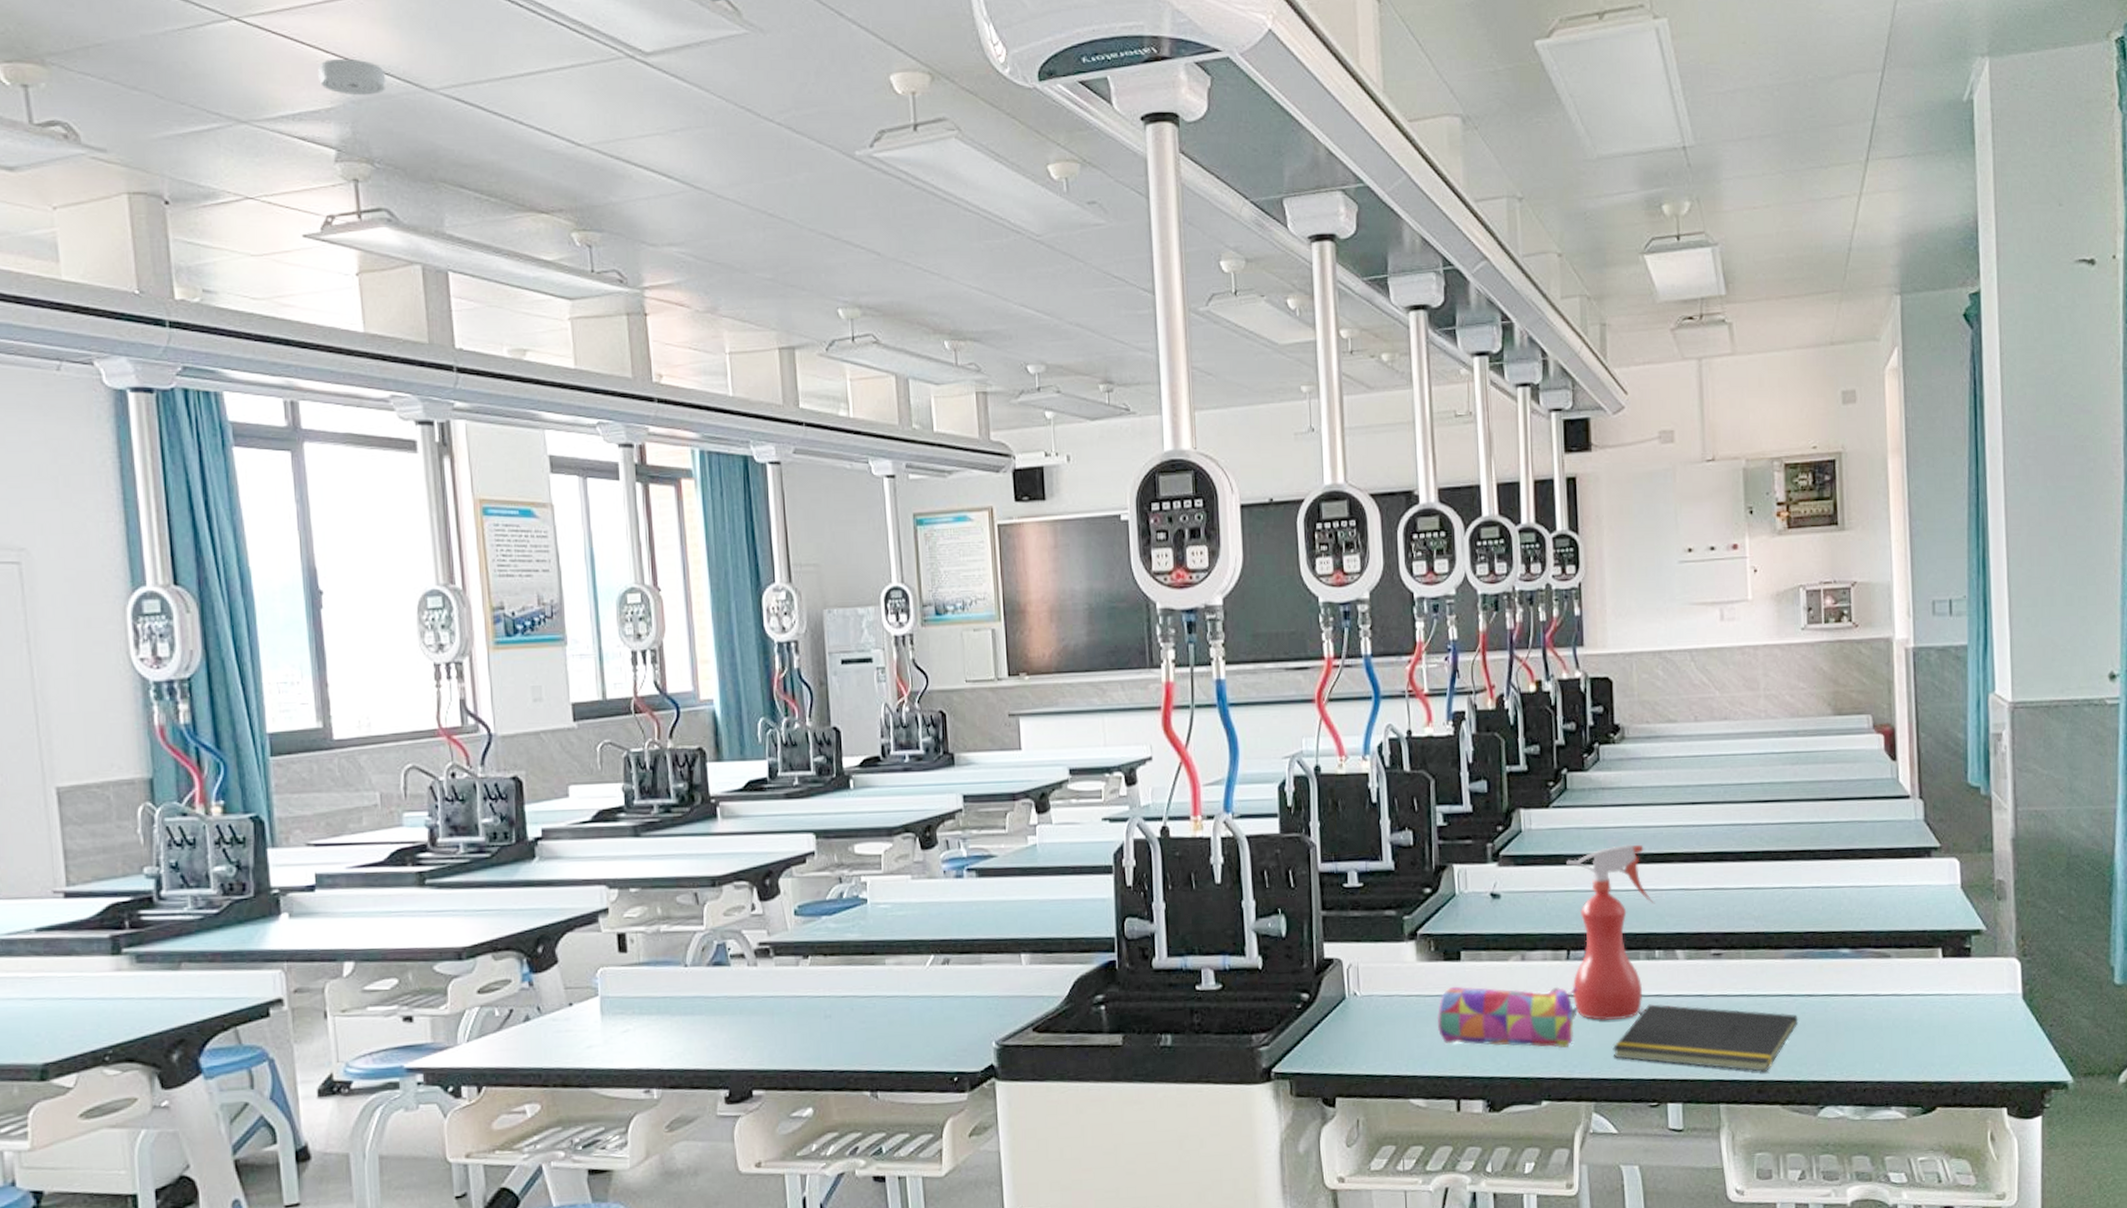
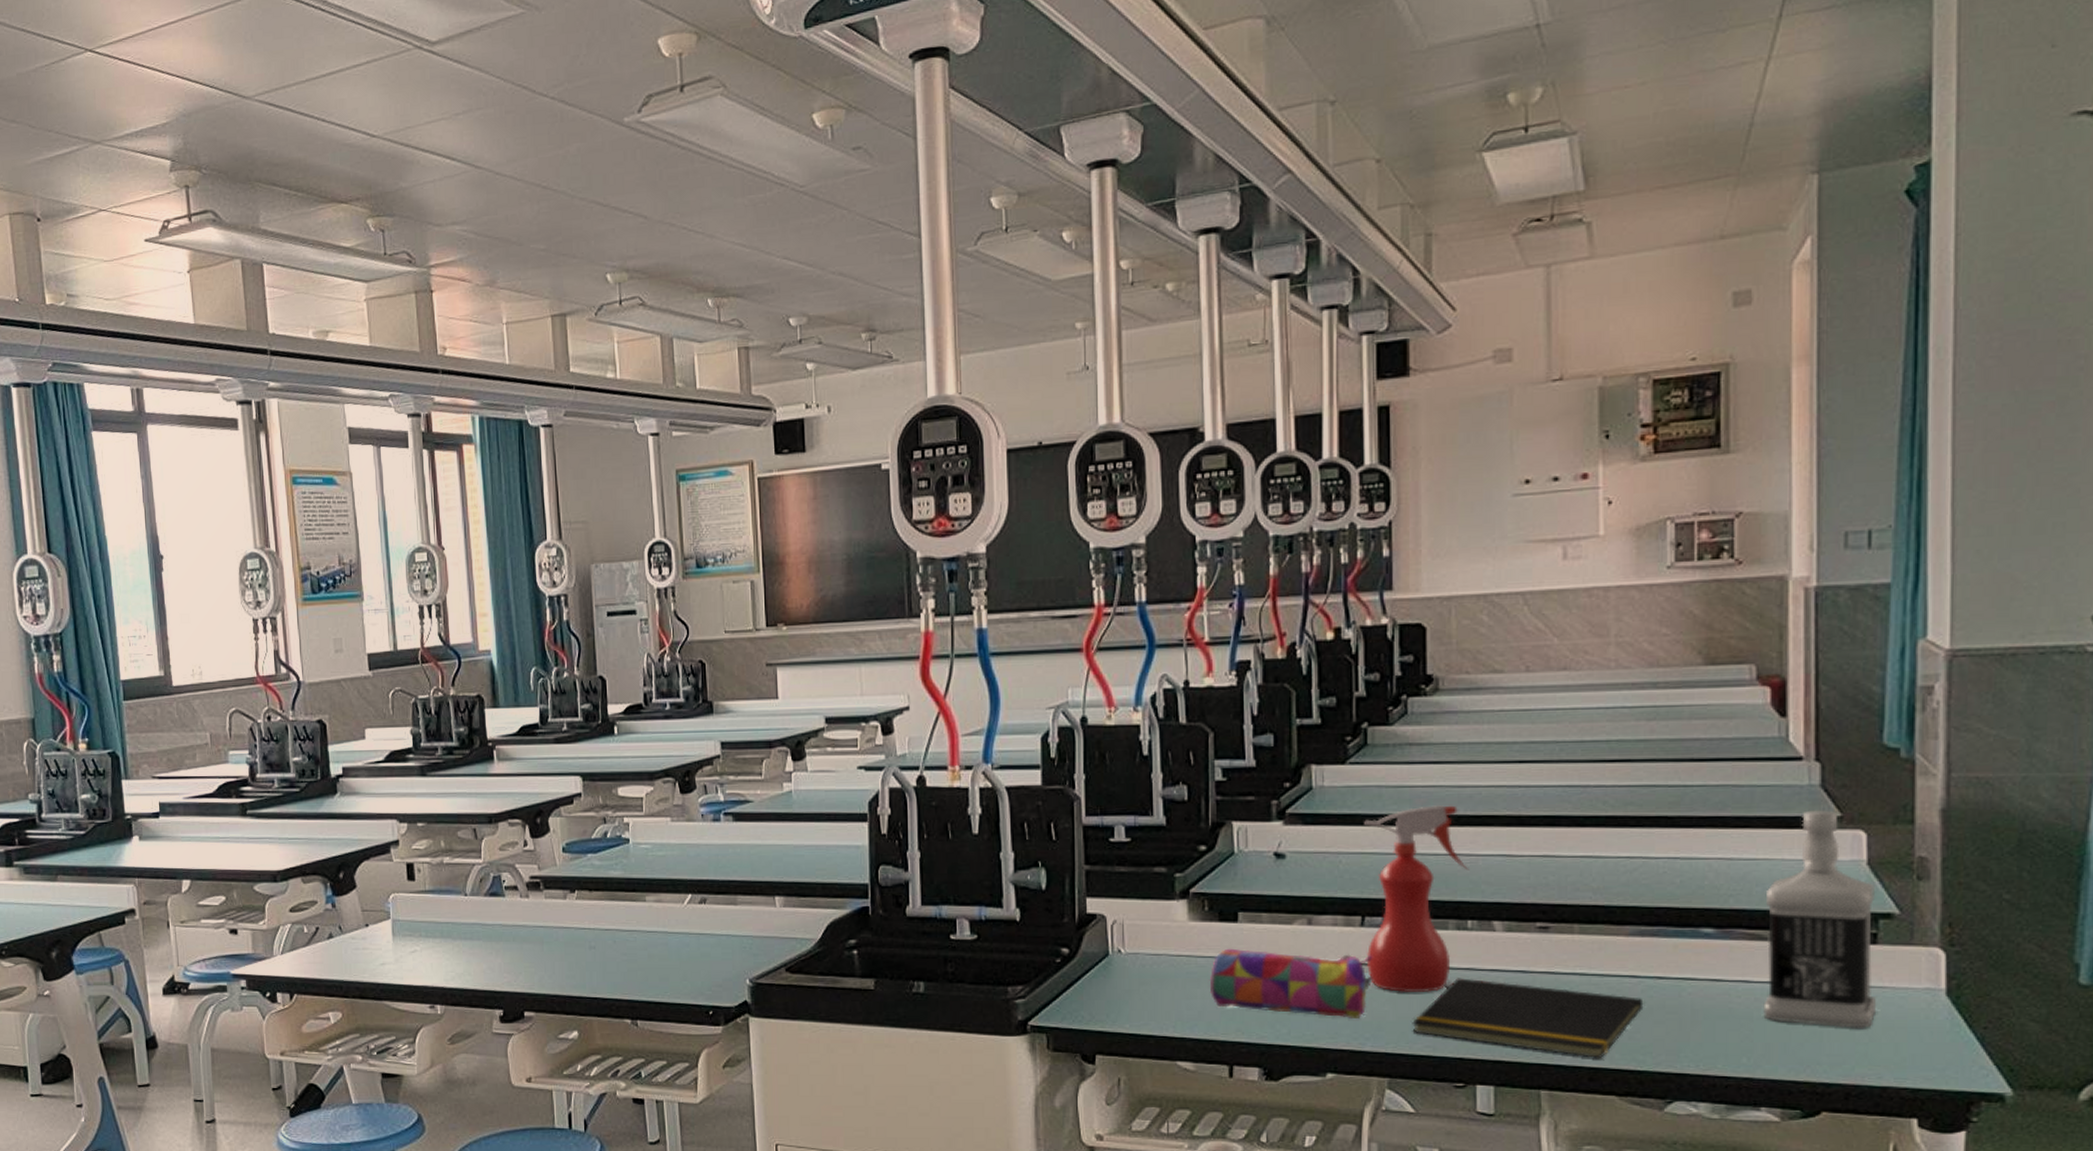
smoke detector: present [318,58,387,95] -> none [156,76,211,110]
bottle: none [1888,841,1972,1032] -> present [1763,810,1876,1028]

